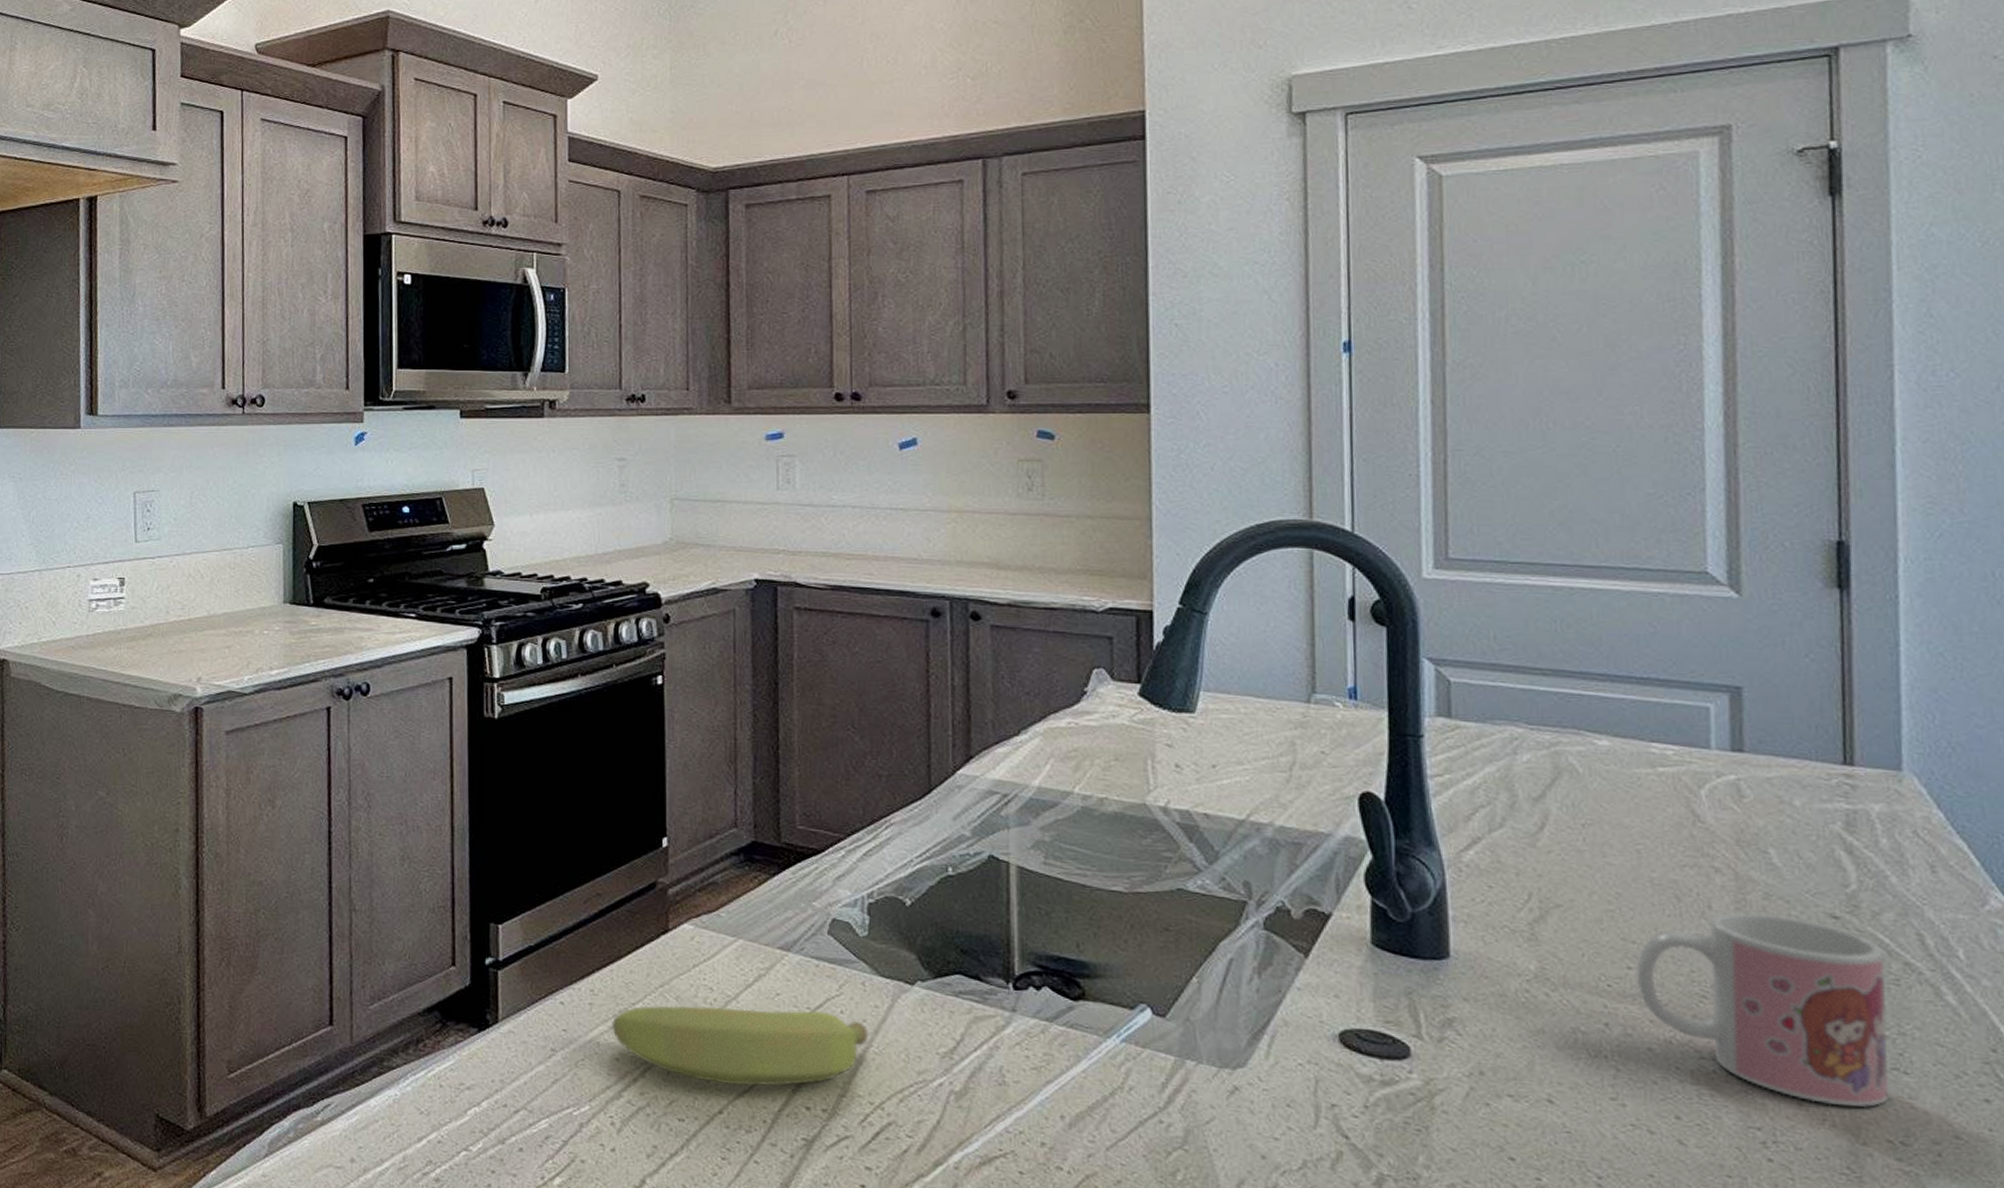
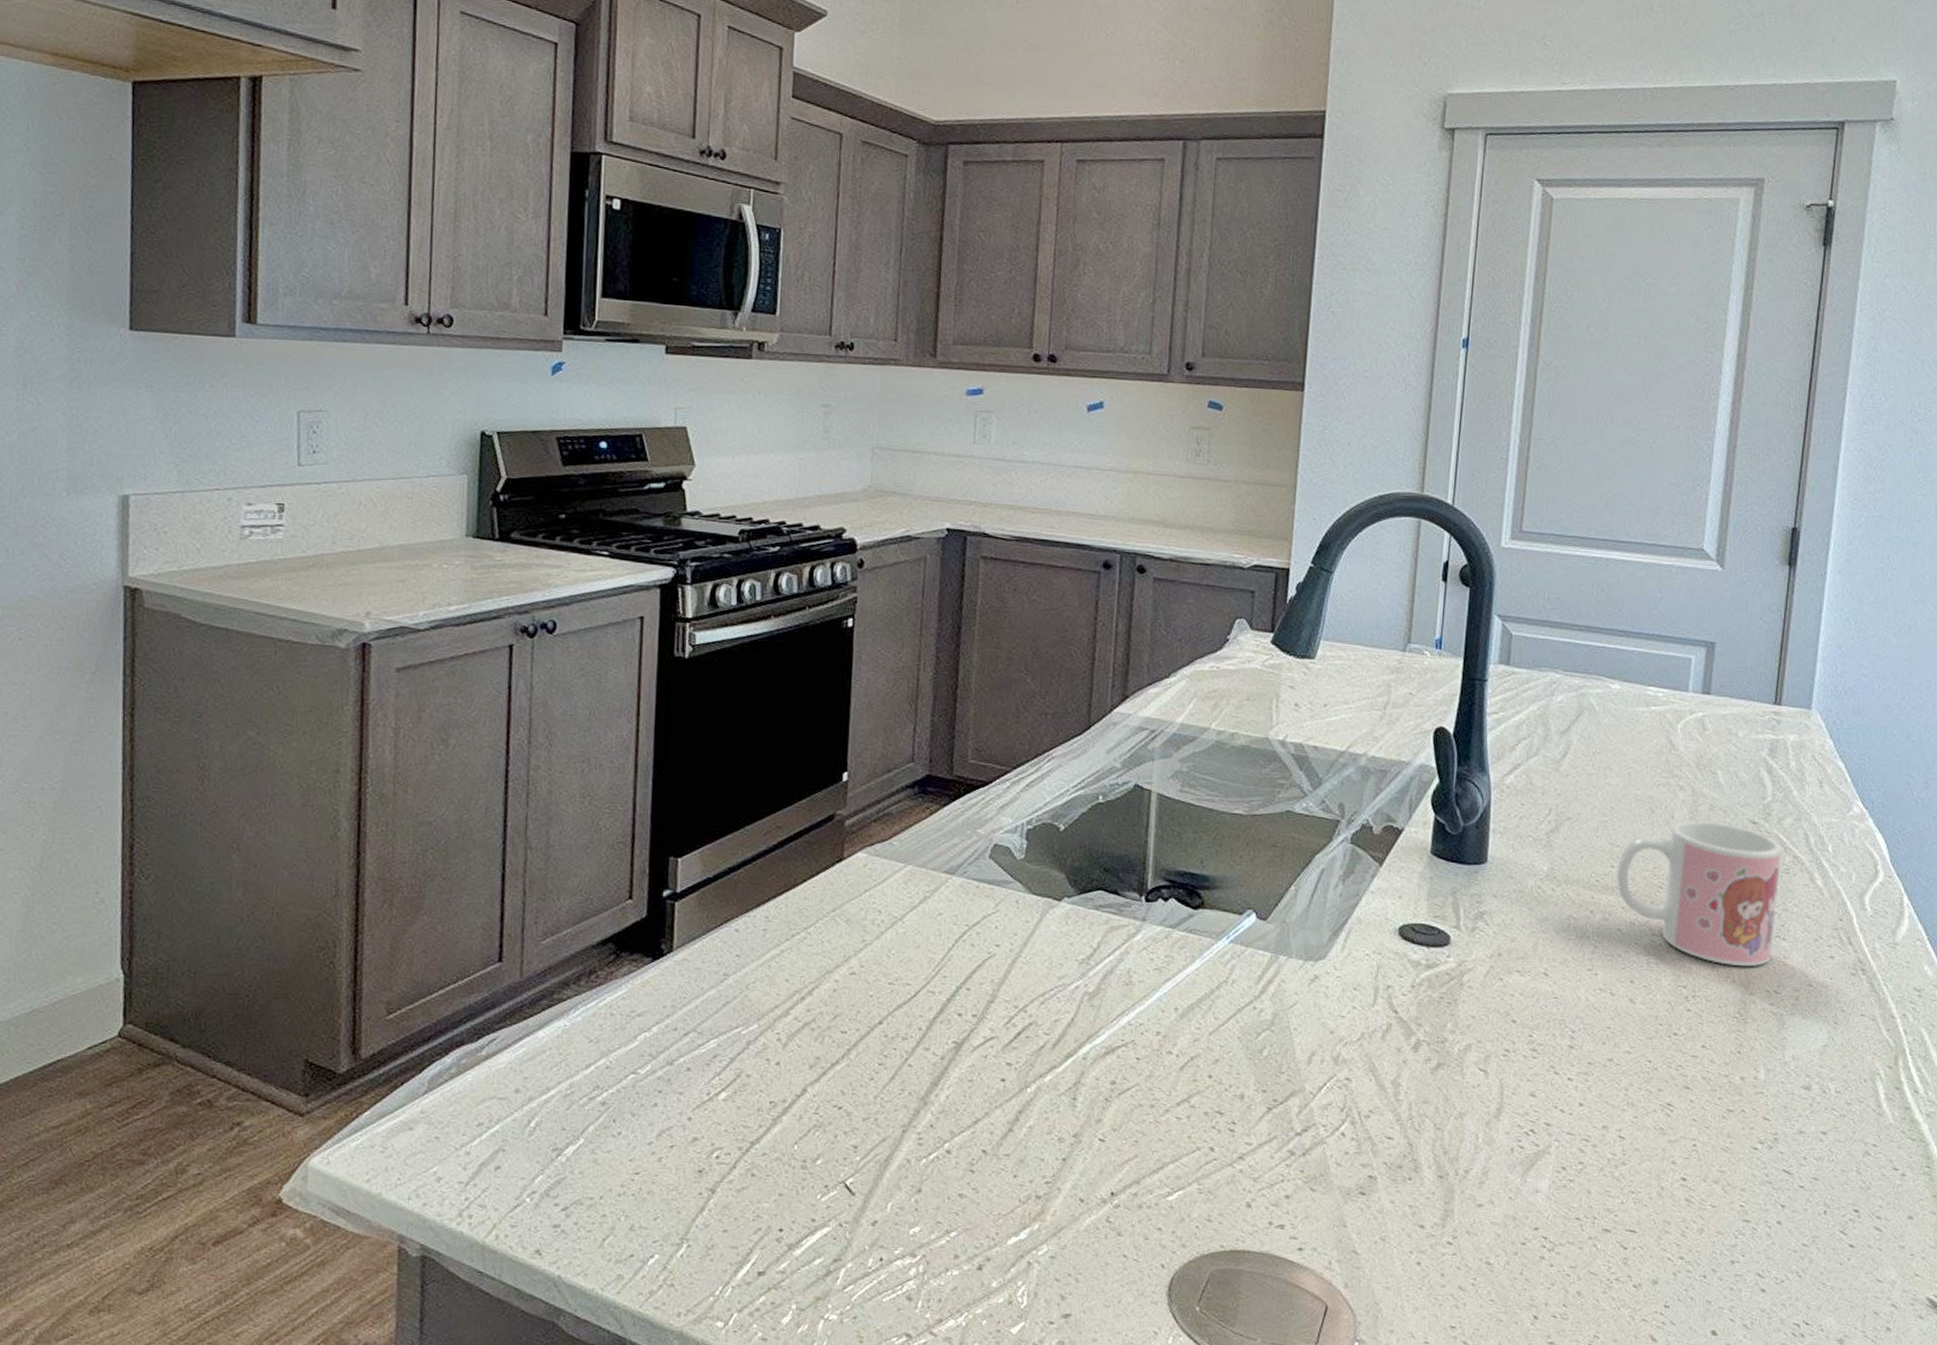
banana: present [611,1005,869,1087] -> none [783,927,1019,999]

